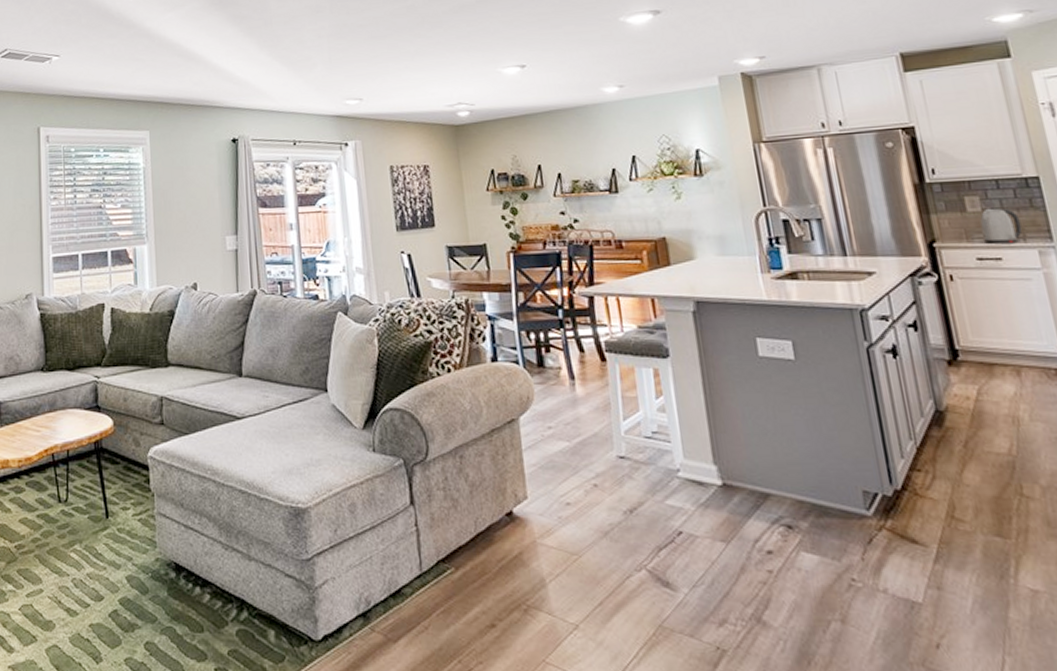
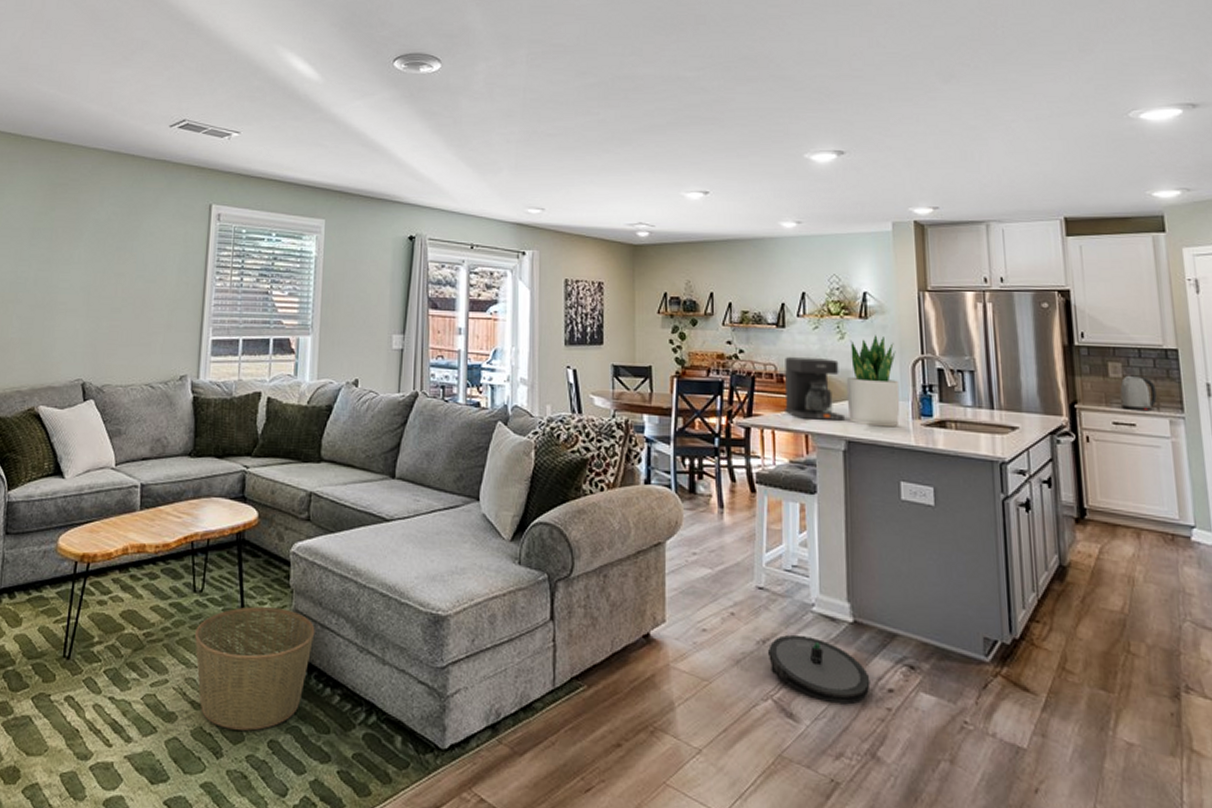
basket: none [64,512,180,634] -> present [195,606,315,731]
coffee maker: none [621,220,692,283] -> present [785,356,846,421]
robot vacuum: none [635,501,748,568] -> present [767,634,871,704]
planter: none [687,191,748,284] -> present [846,335,900,427]

